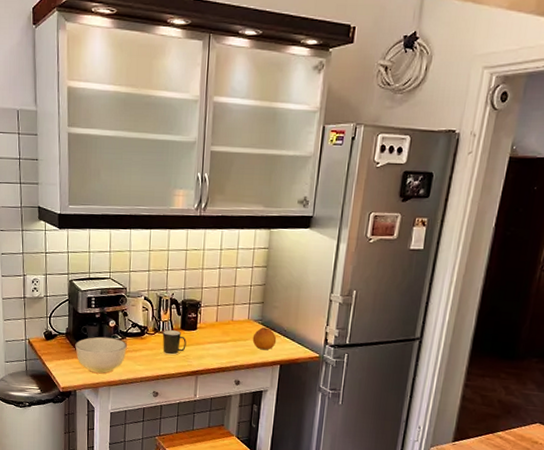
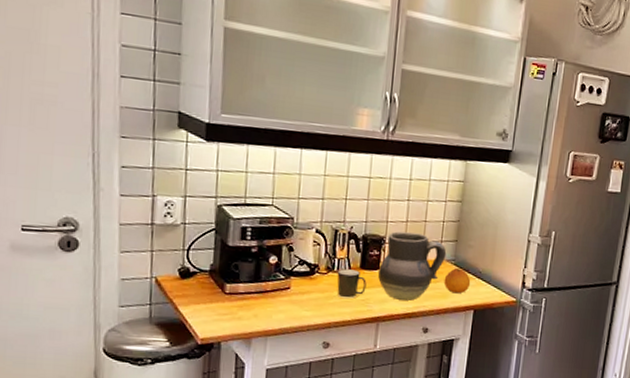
bowl: present [75,336,127,374] -> none [221,275,292,322]
ceramic jug: none [196,296,254,357] -> present [378,231,447,301]

